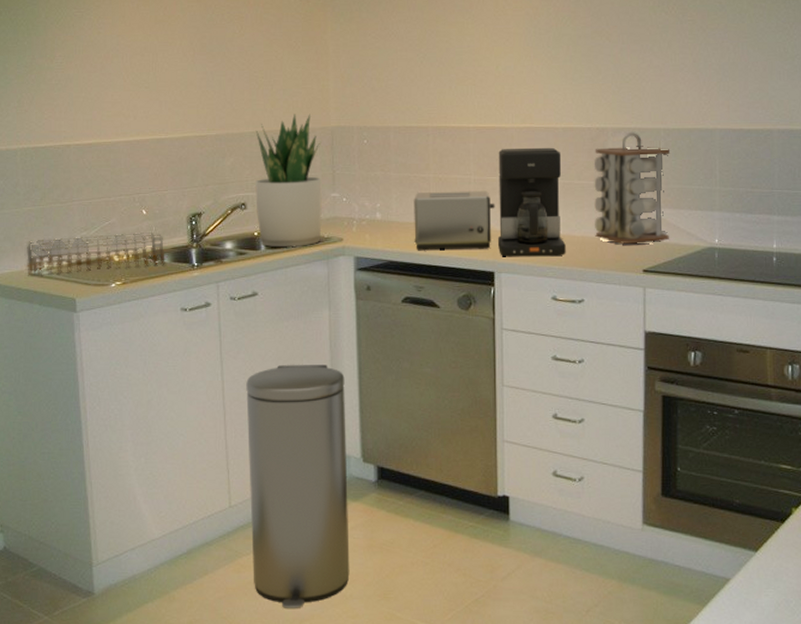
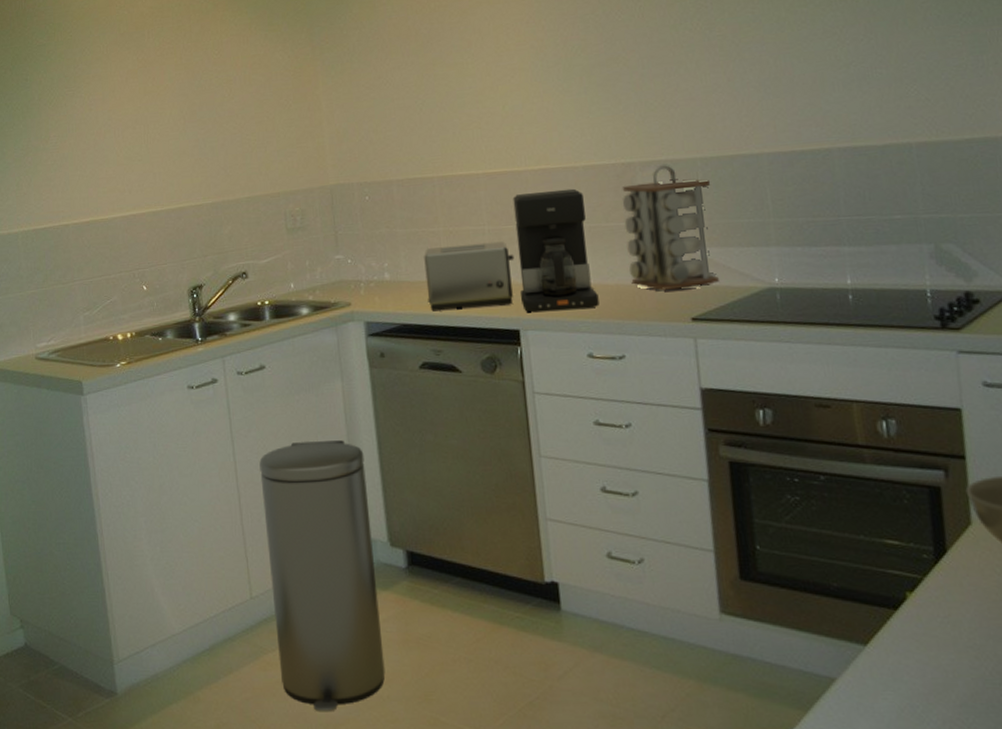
dish rack: present [27,232,165,276] -> none [32,308,169,360]
planter: present [255,114,322,248] -> none [252,173,327,317]

